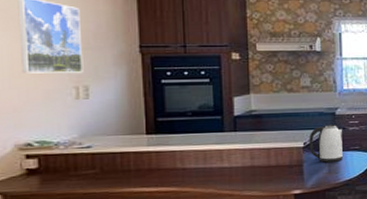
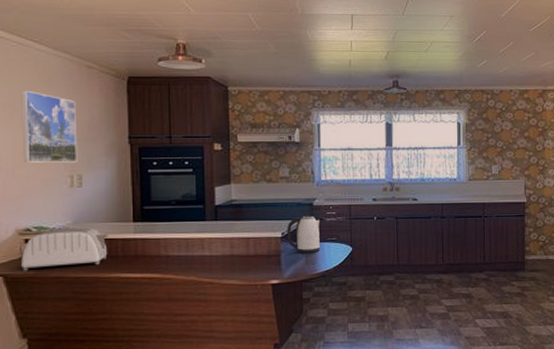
toaster: none [22,141,120,189] -> present [21,227,109,271]

